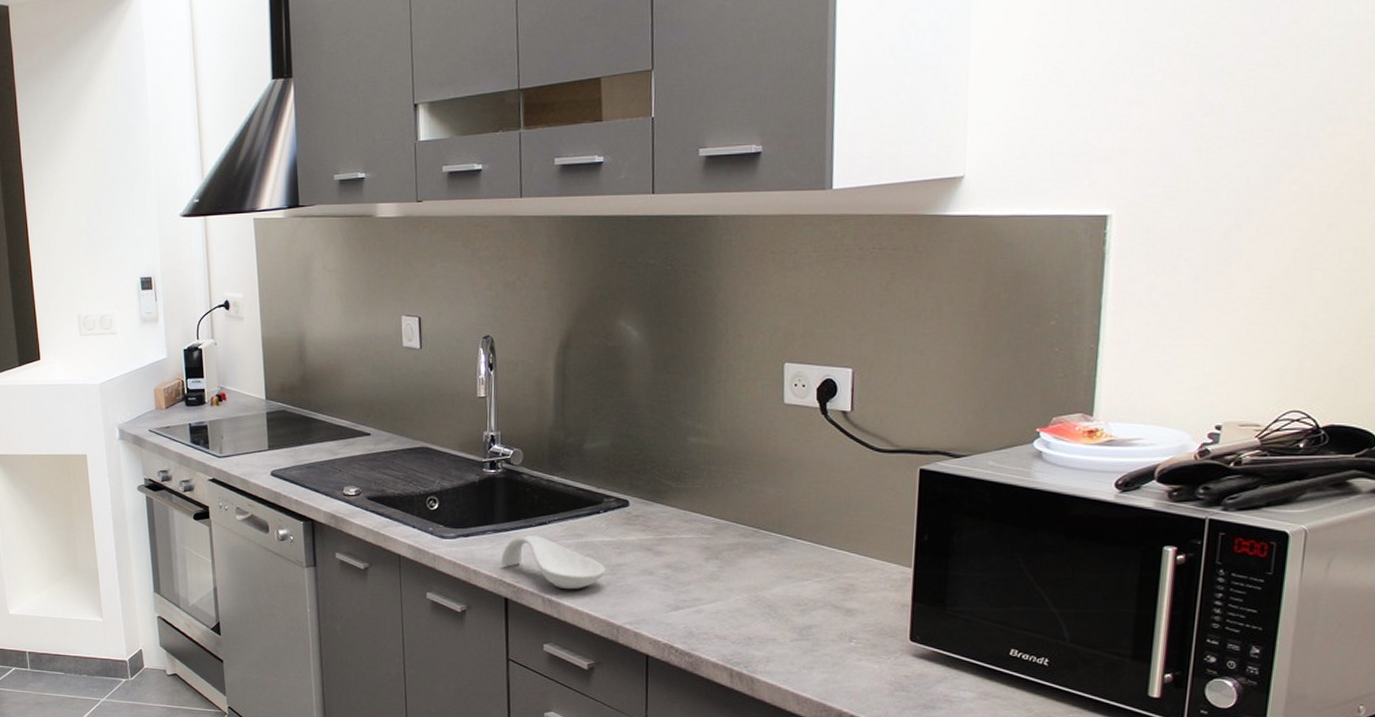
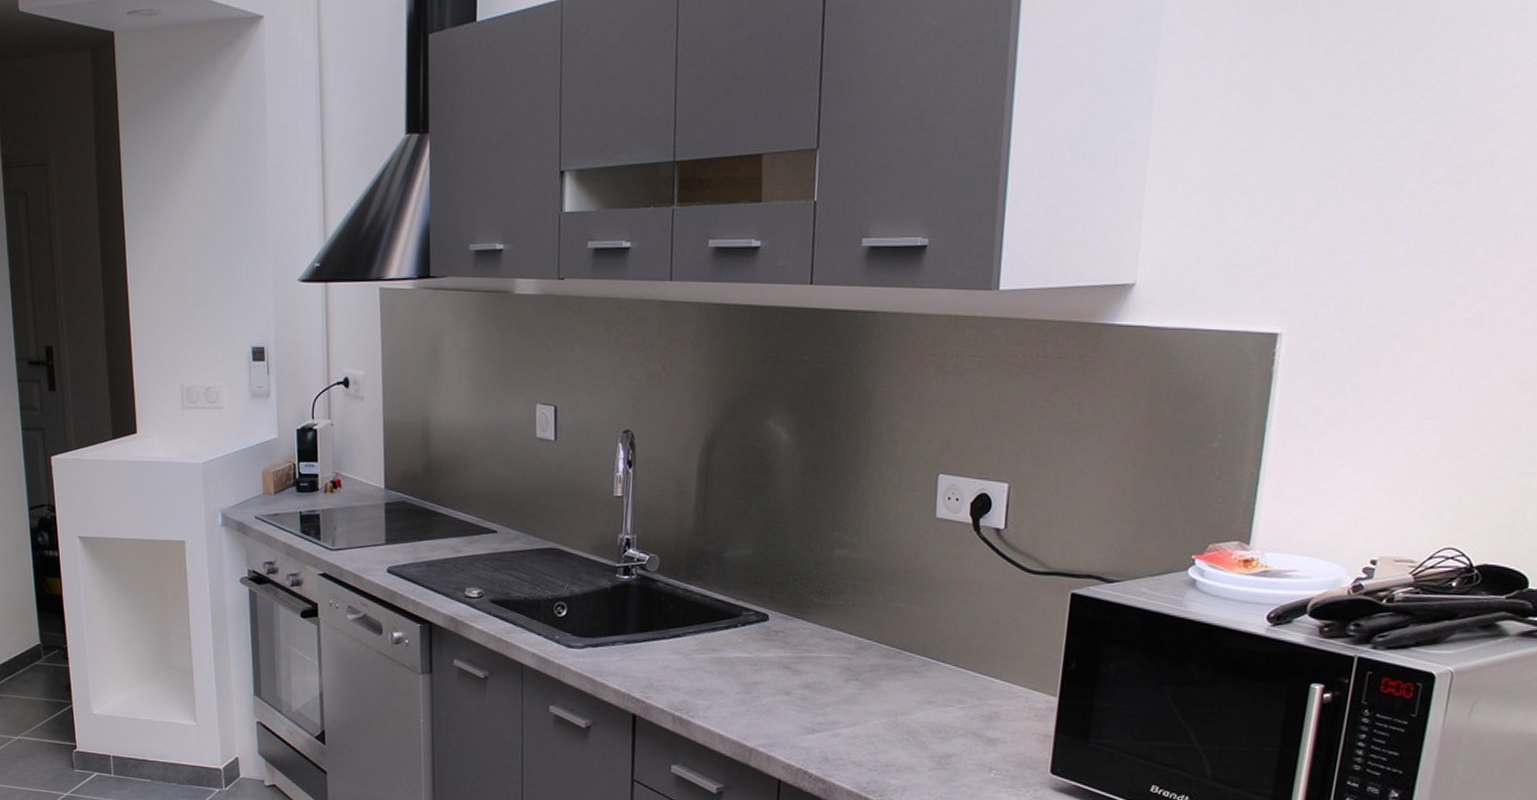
spoon rest: present [501,534,605,590] -> none [630,647,741,708]

